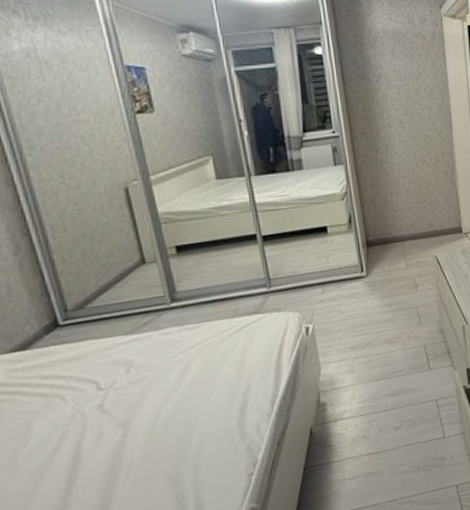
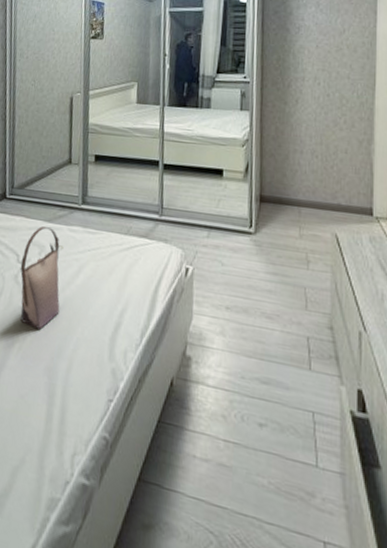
shoulder bag: none [103,339,171,449] -> present [20,226,64,330]

